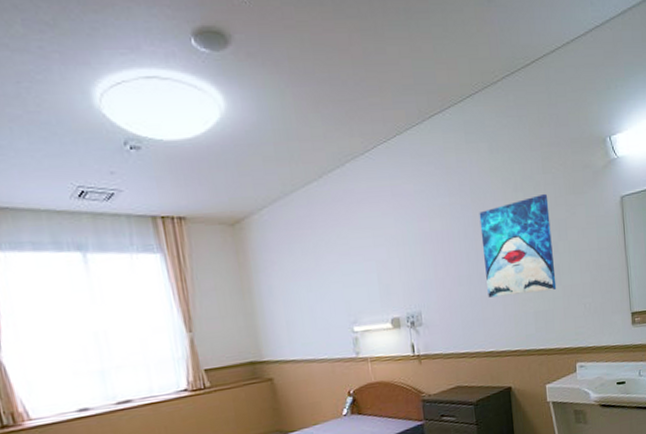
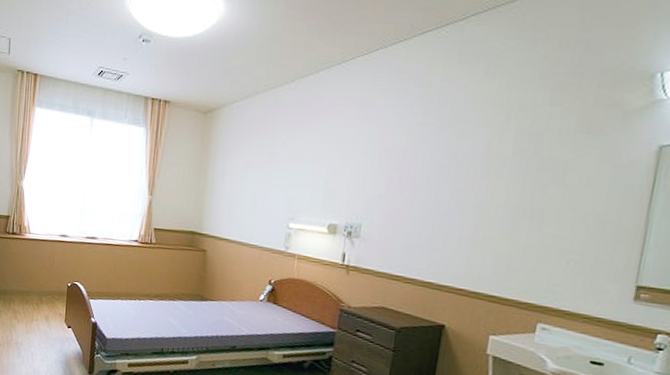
wall art: present [479,193,557,298] -> none [442,127,550,237]

